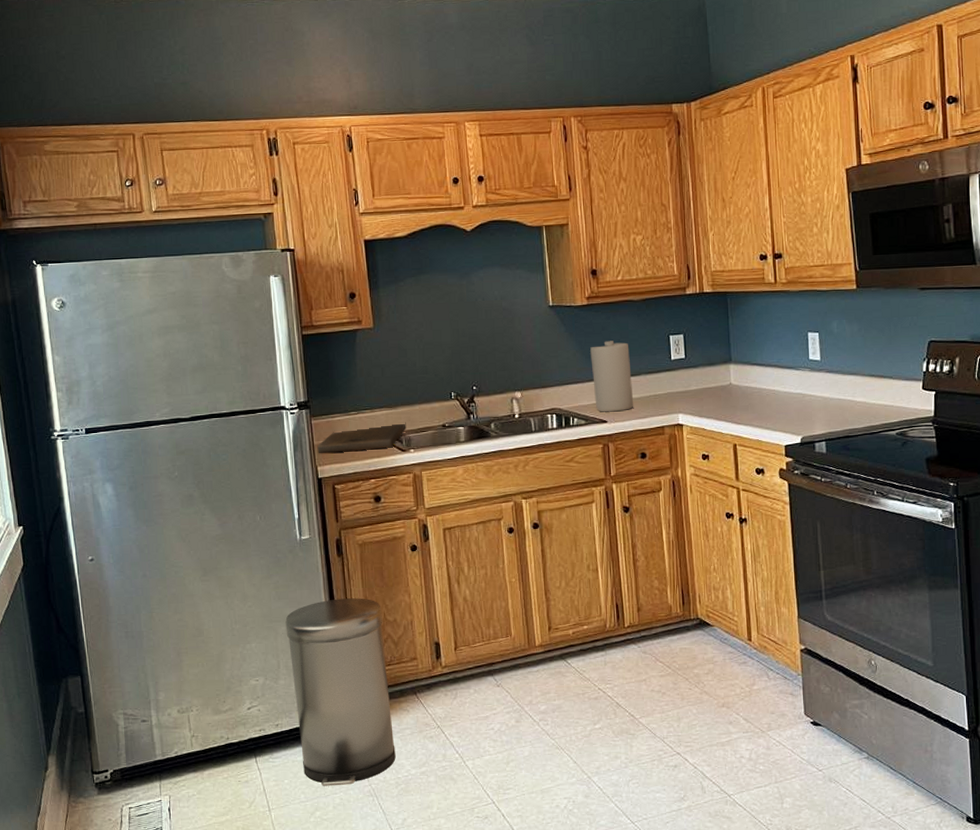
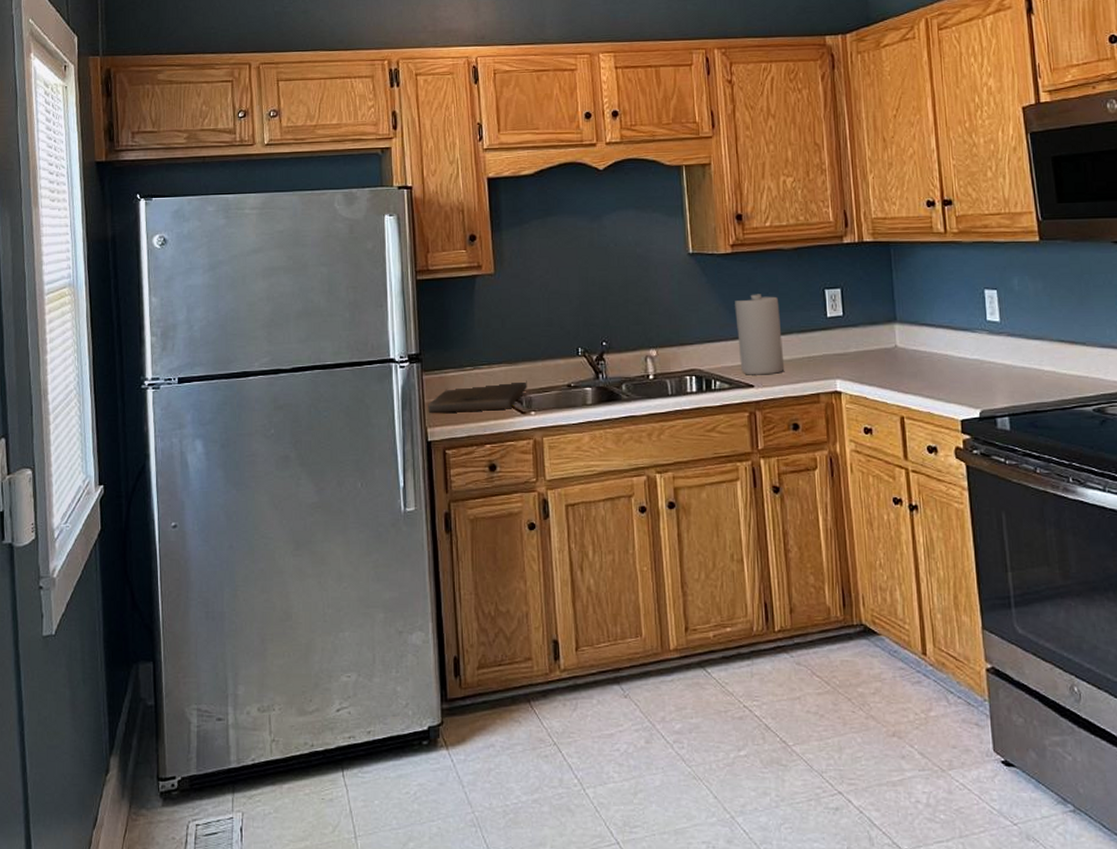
pedal bin: present [285,598,396,787] -> none [384,583,504,812]

